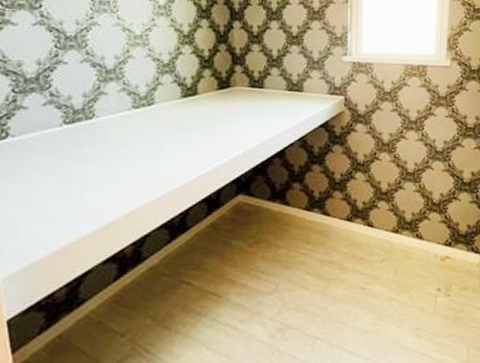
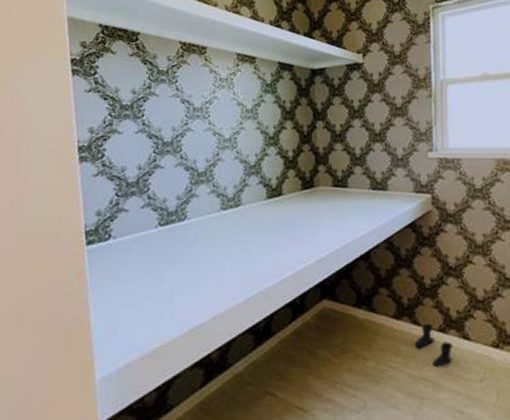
boots: none [324,213,358,252] -> present [414,323,452,368]

